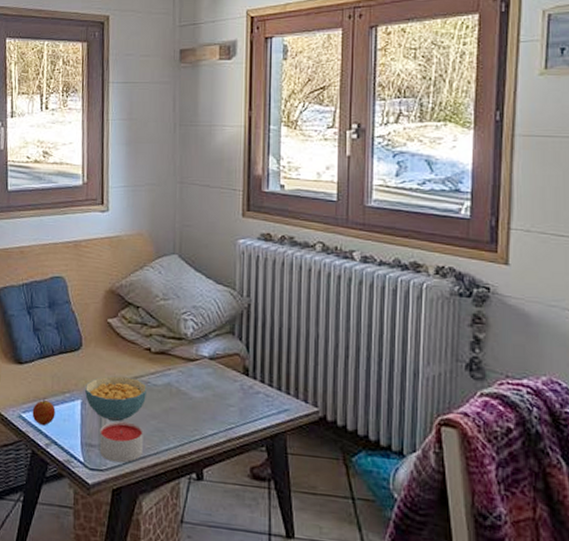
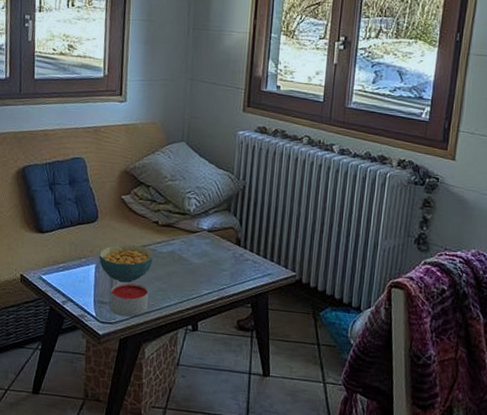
fruit: present [32,398,56,426] -> none [51,262,72,286]

